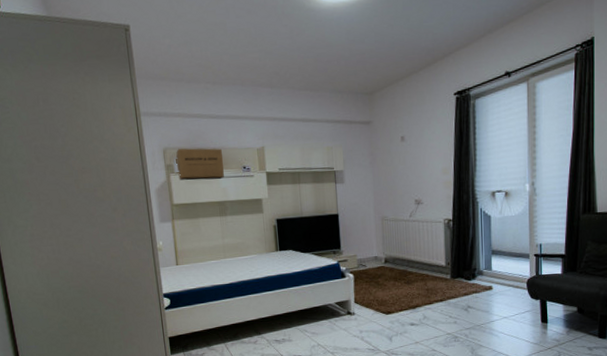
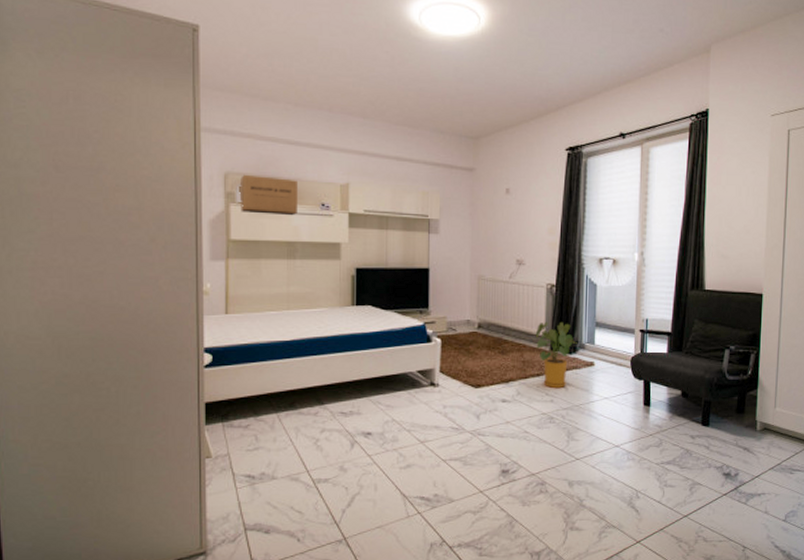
house plant: none [436,252,475,311] -> present [535,321,577,388]

